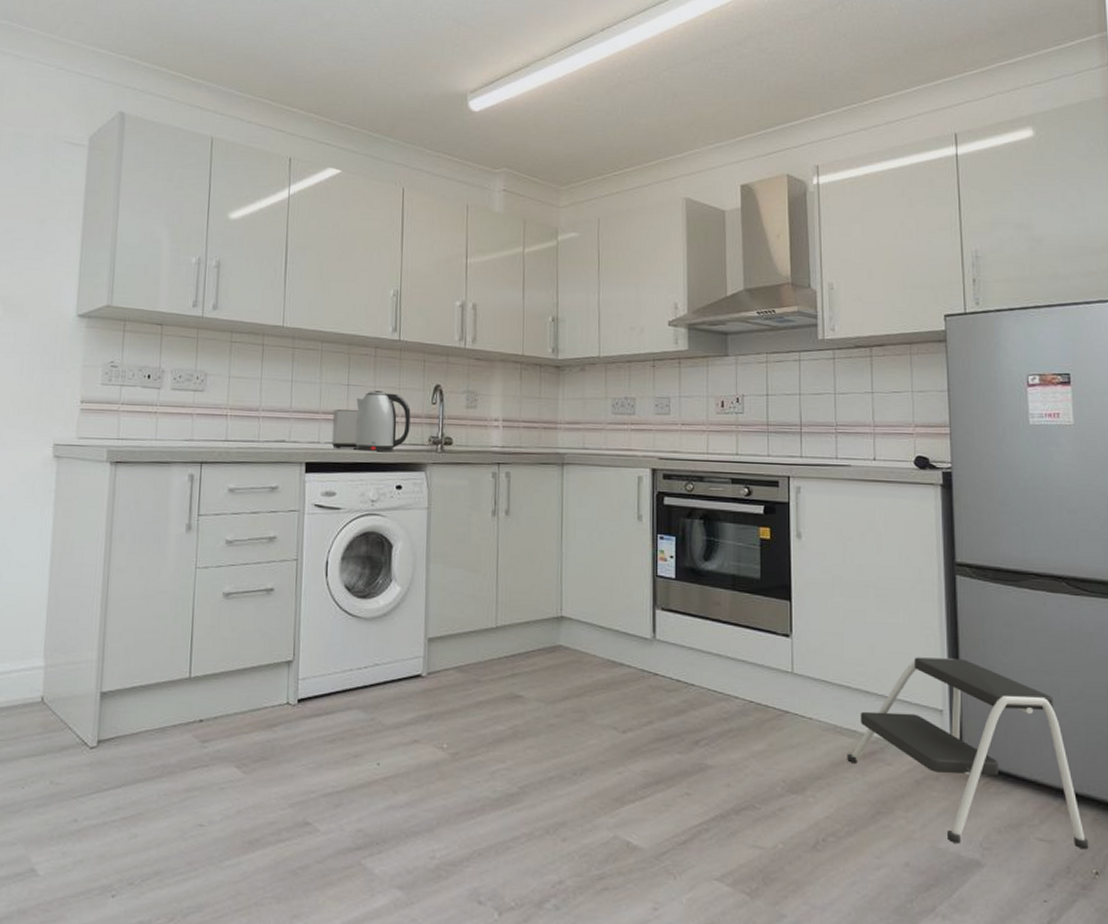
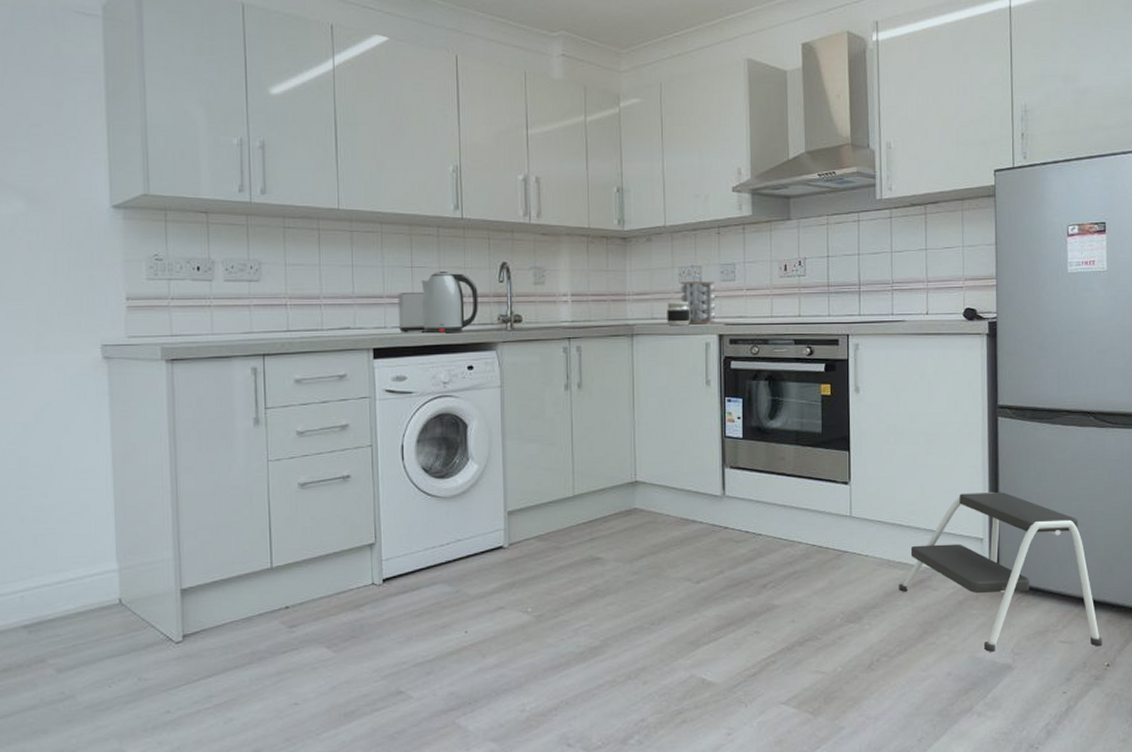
jar: none [598,433,622,458] -> present [667,302,689,326]
spice rack: none [613,406,649,458] -> present [680,275,716,325]

